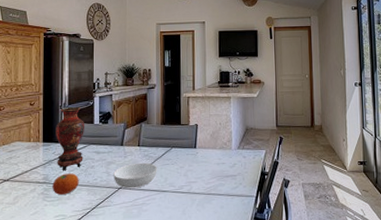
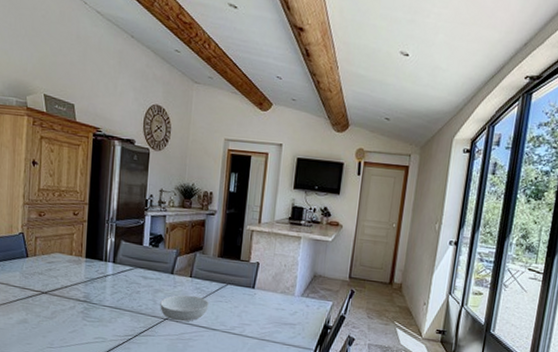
fruit: present [52,173,79,195] -> none [93,295,122,317]
vase: present [56,107,85,171] -> none [99,223,133,292]

